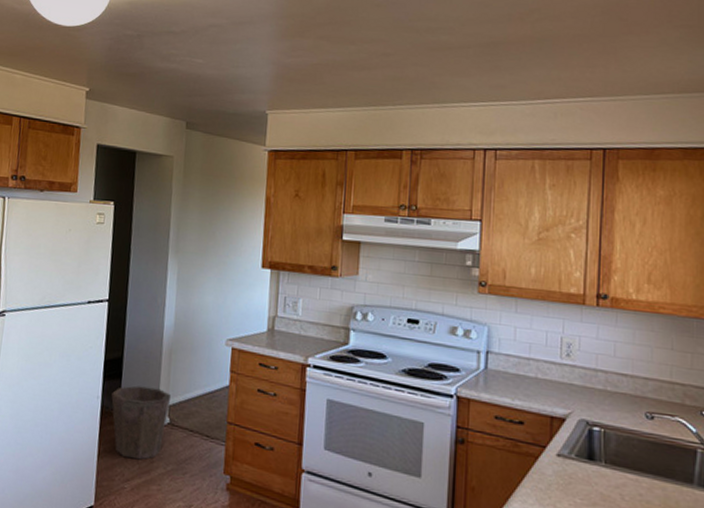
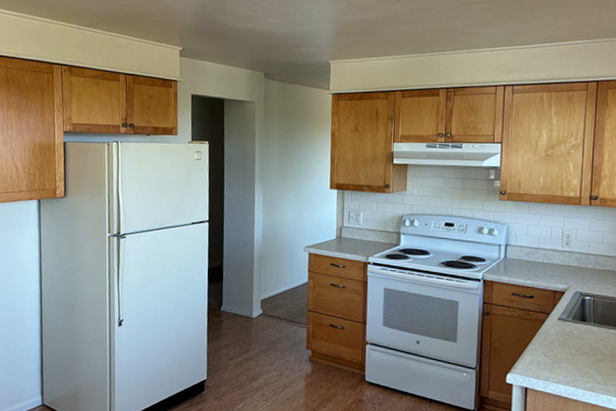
waste bin: present [111,386,170,460] -> none [215,286,262,343]

